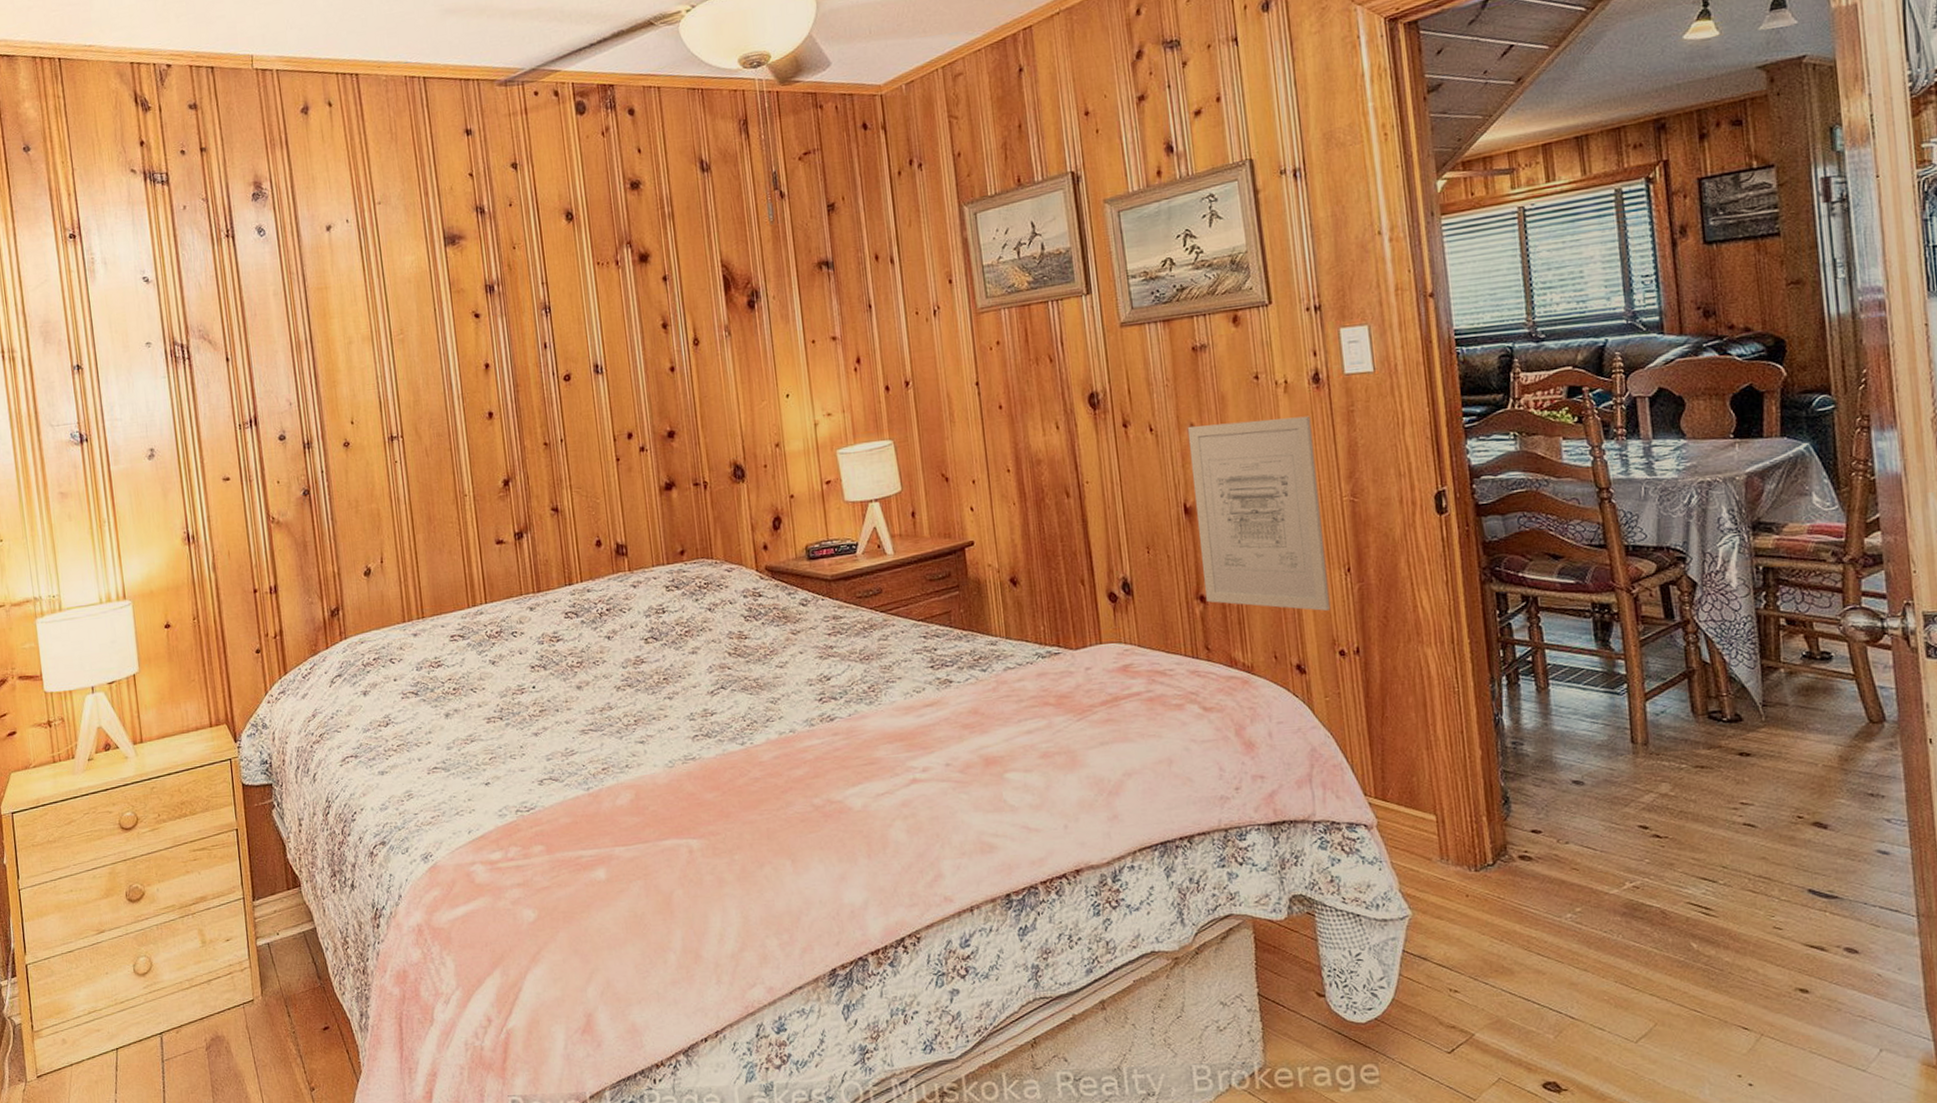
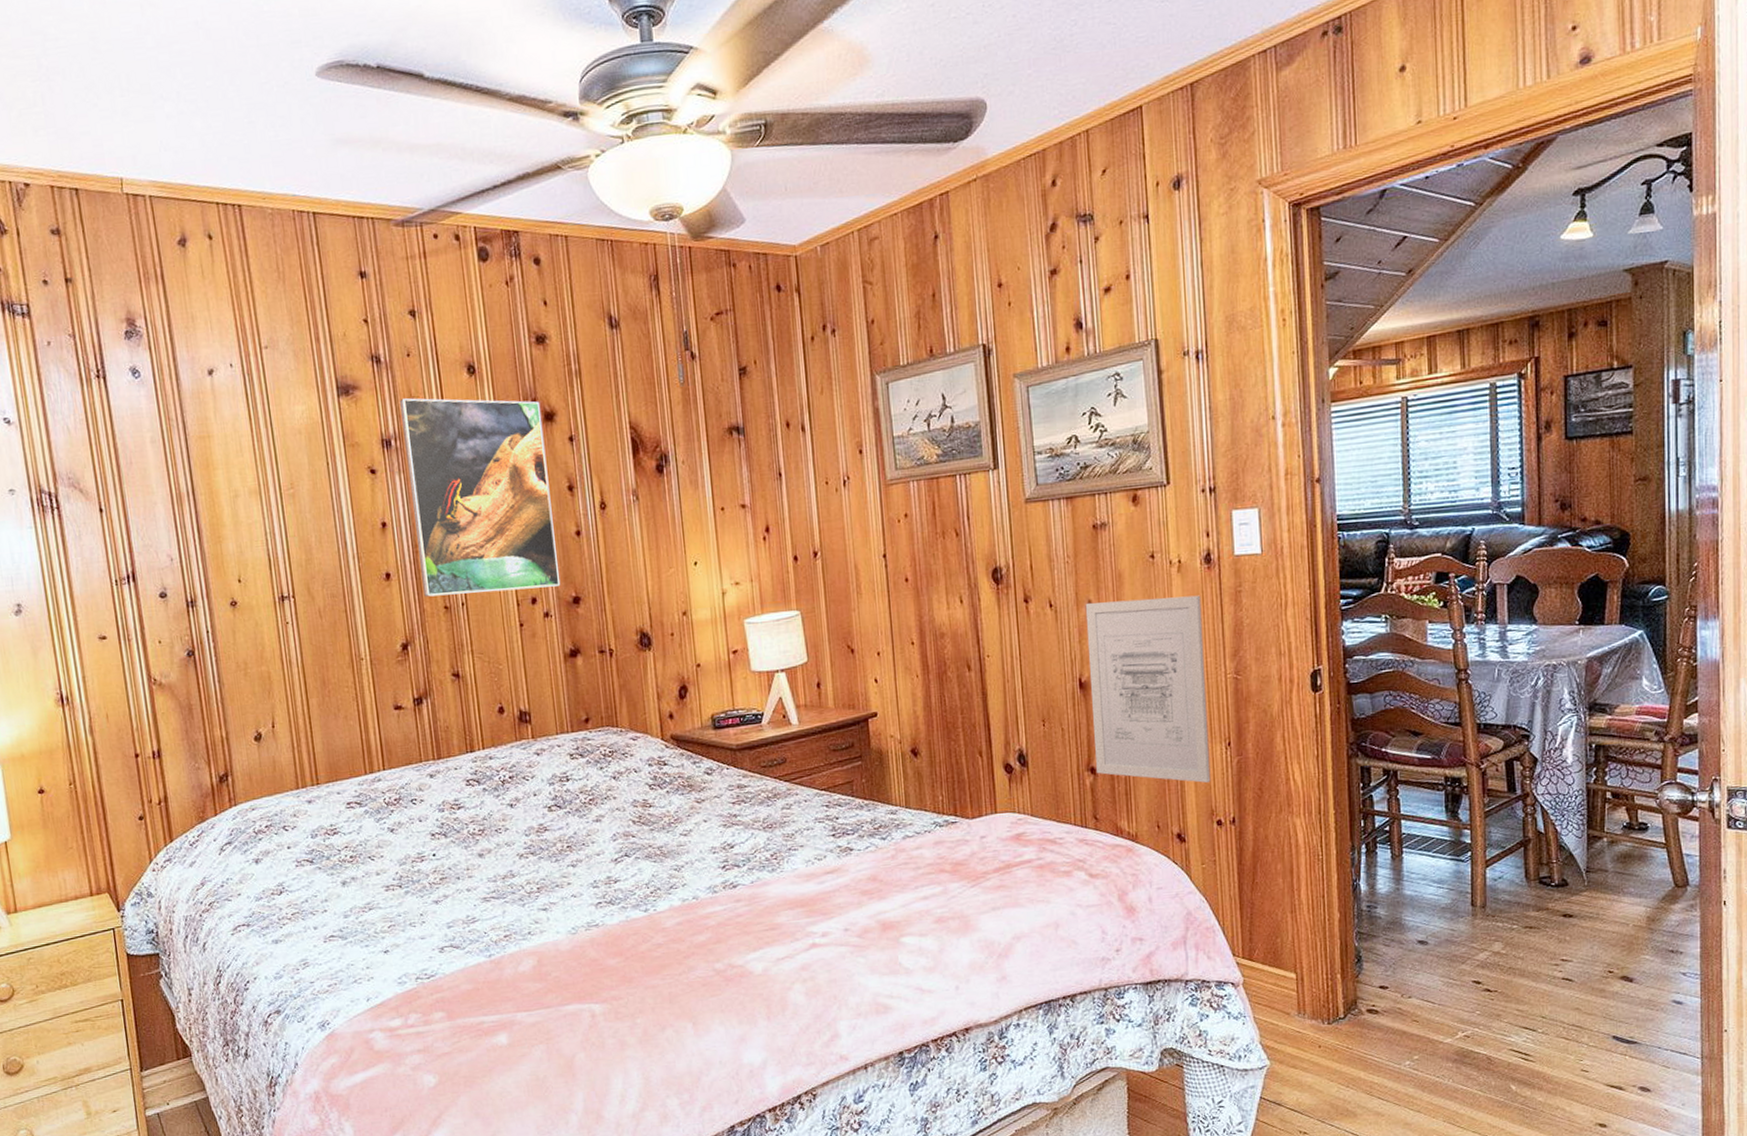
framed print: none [502,243,656,435] -> present [400,398,561,597]

